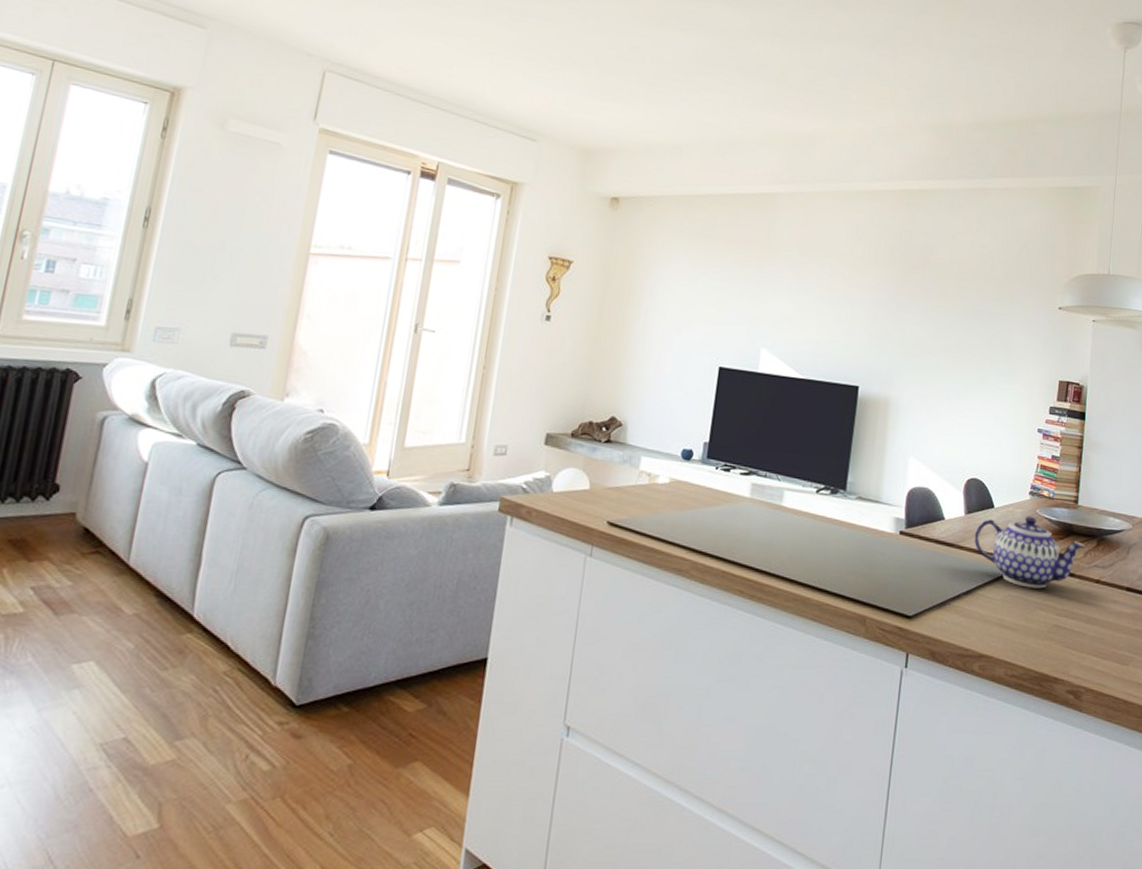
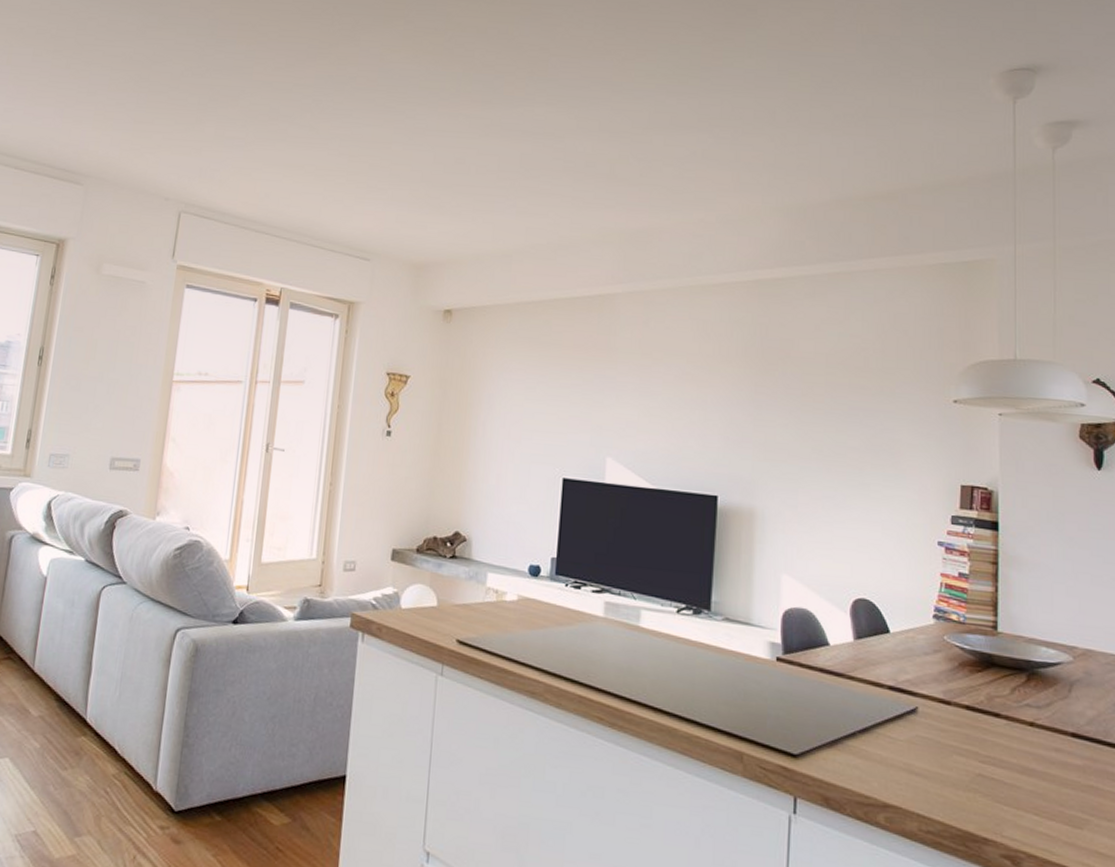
teapot: present [974,516,1085,589] -> none [867,643,1012,730]

